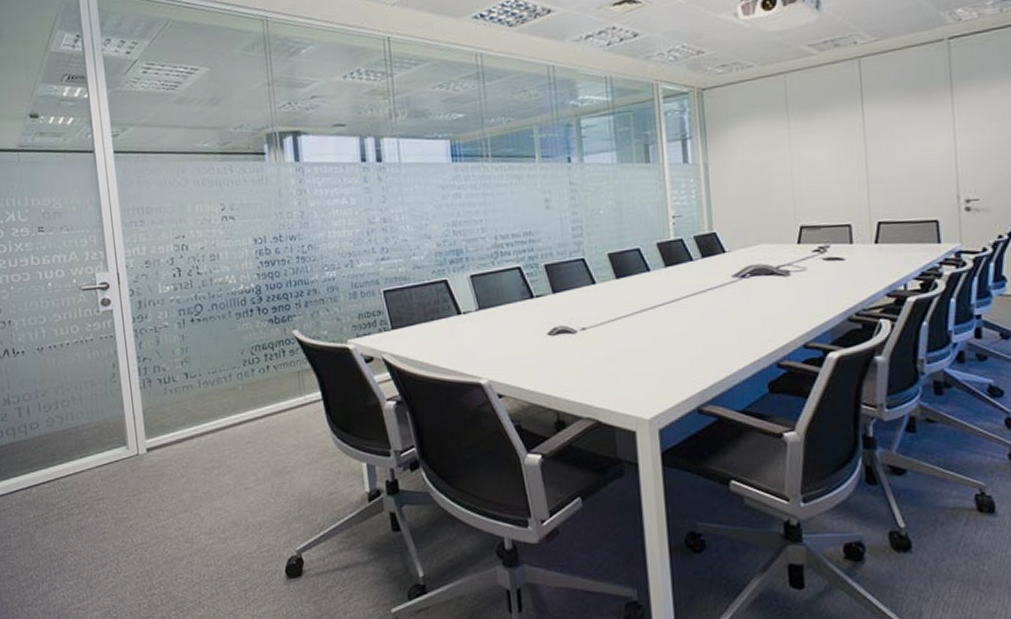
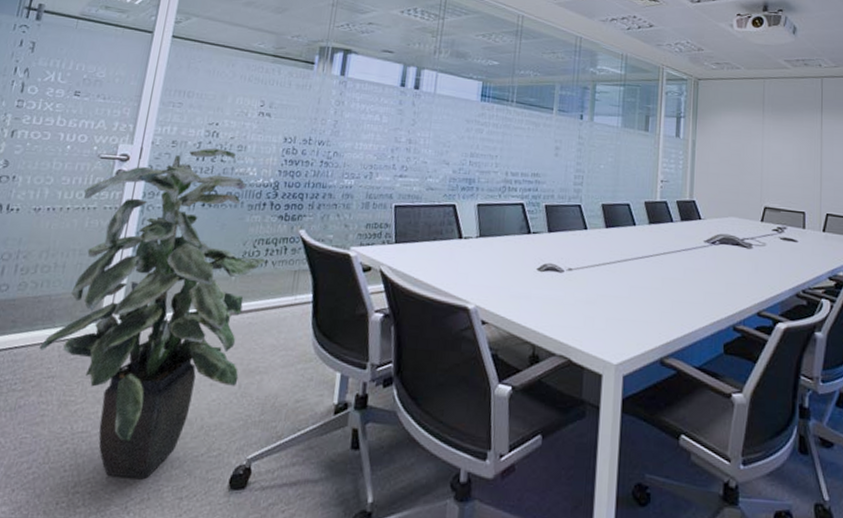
indoor plant: none [77,261,270,578] -> present [39,148,266,480]

